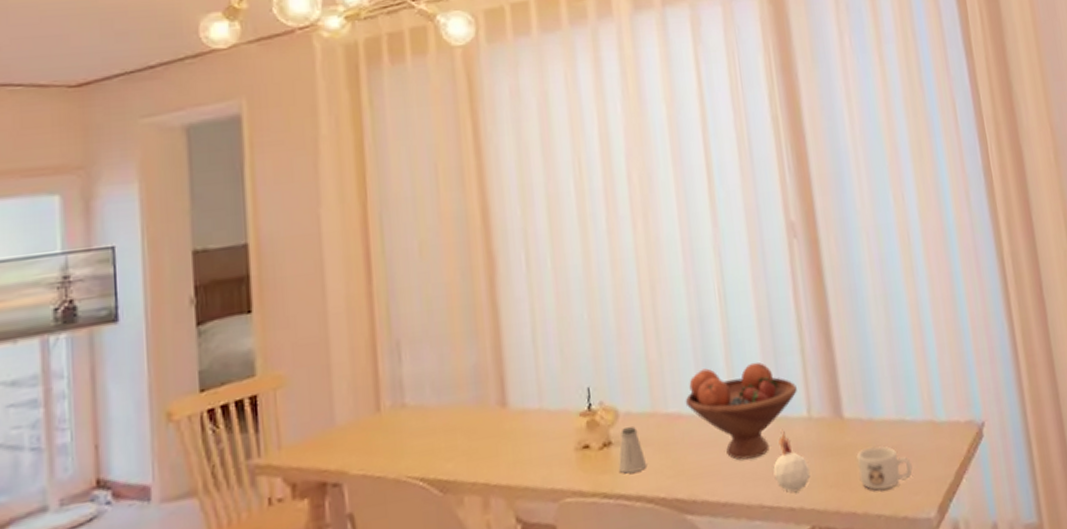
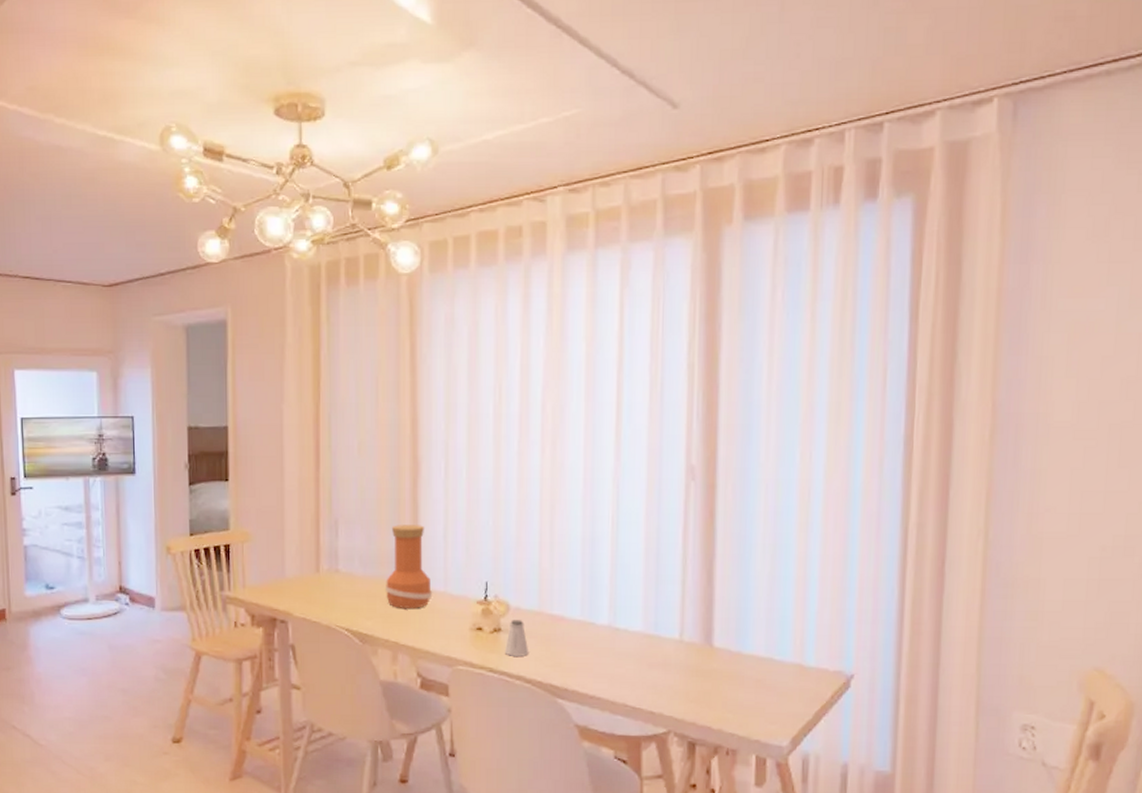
vase: none [466,331,525,440] -> present [386,525,432,608]
fruit bowl: present [685,362,797,460] -> none [569,583,673,665]
candle: present [773,429,811,493] -> none [640,645,674,700]
mug: present [856,446,913,491] -> none [719,676,773,714]

